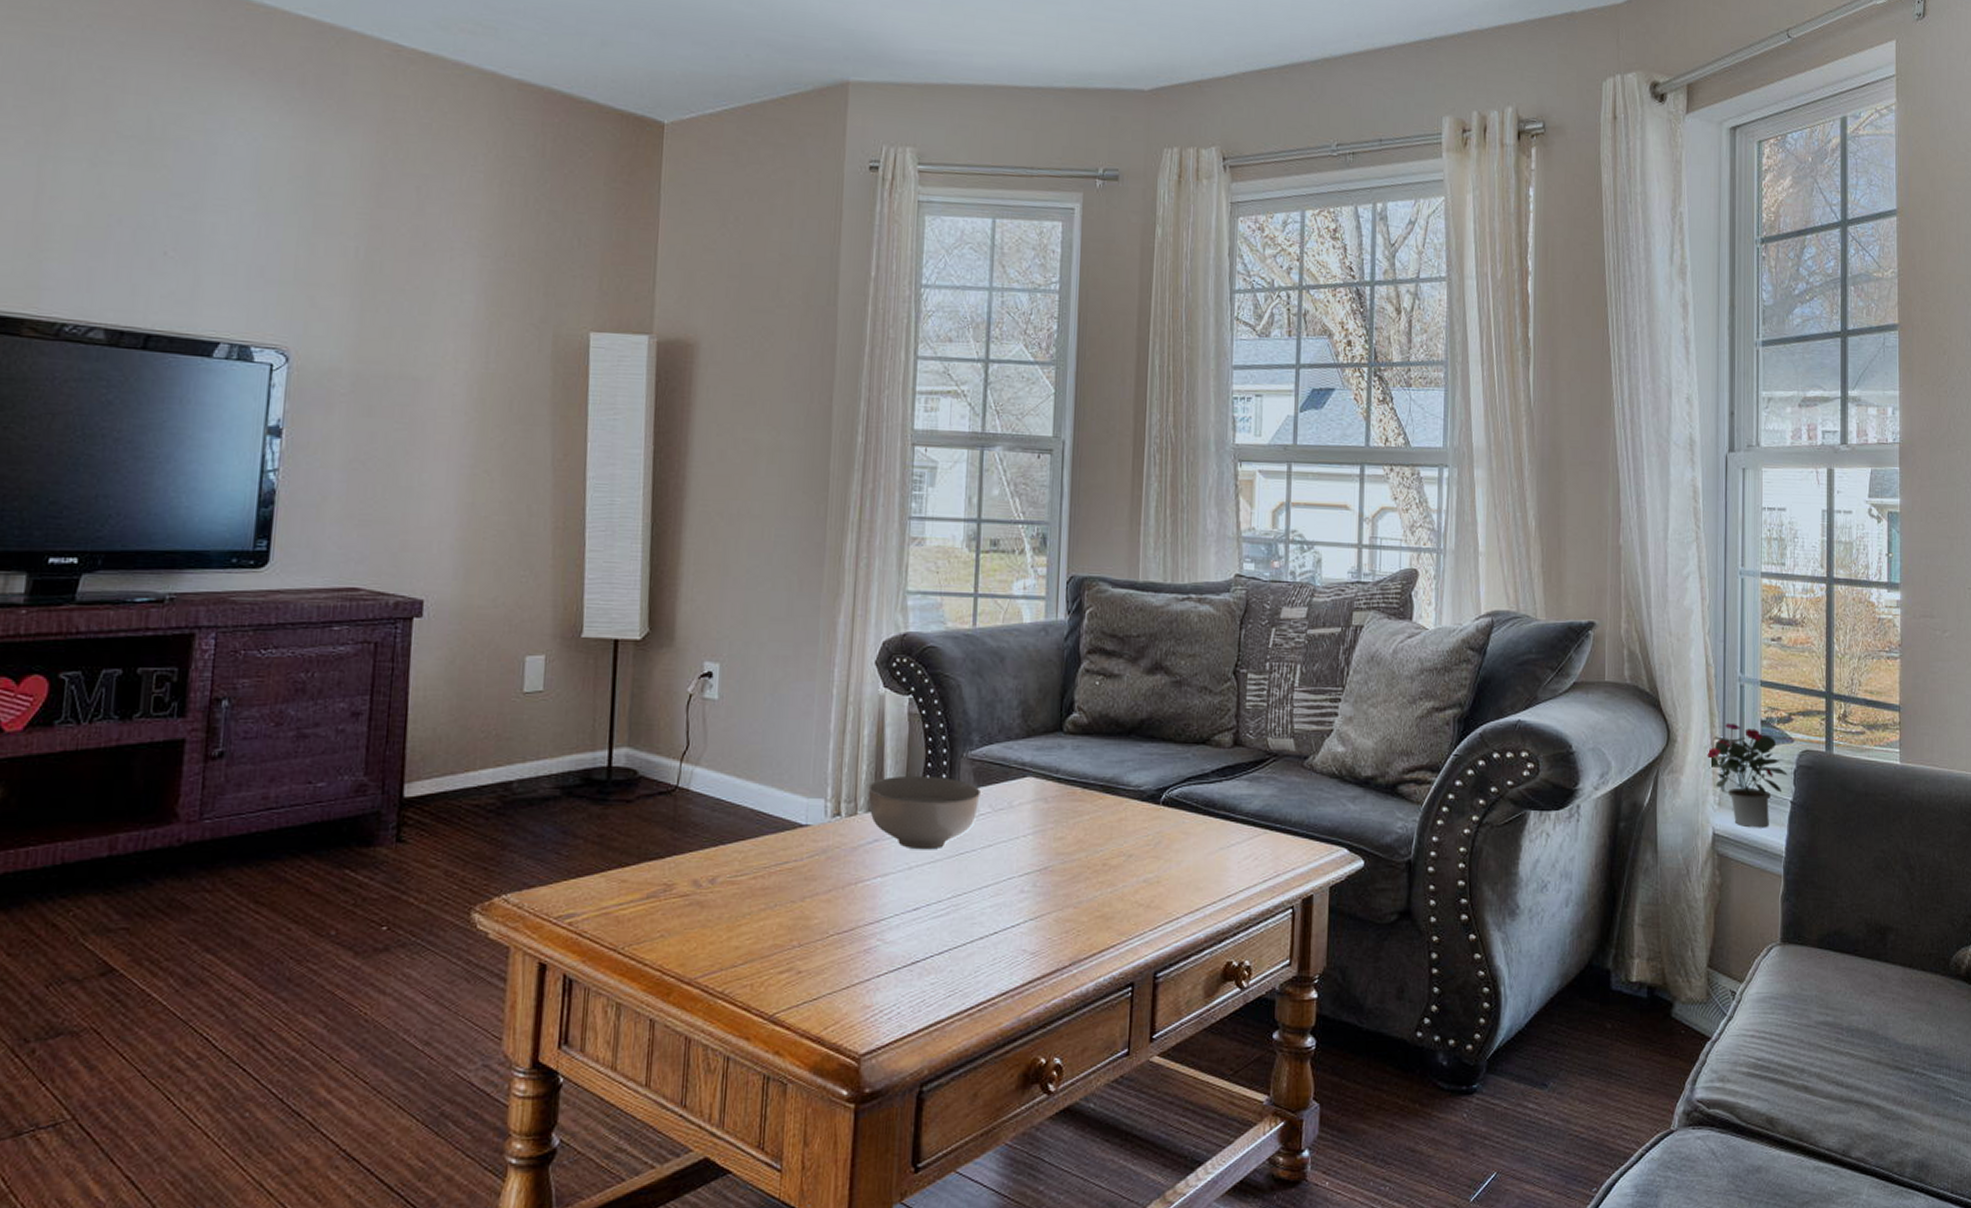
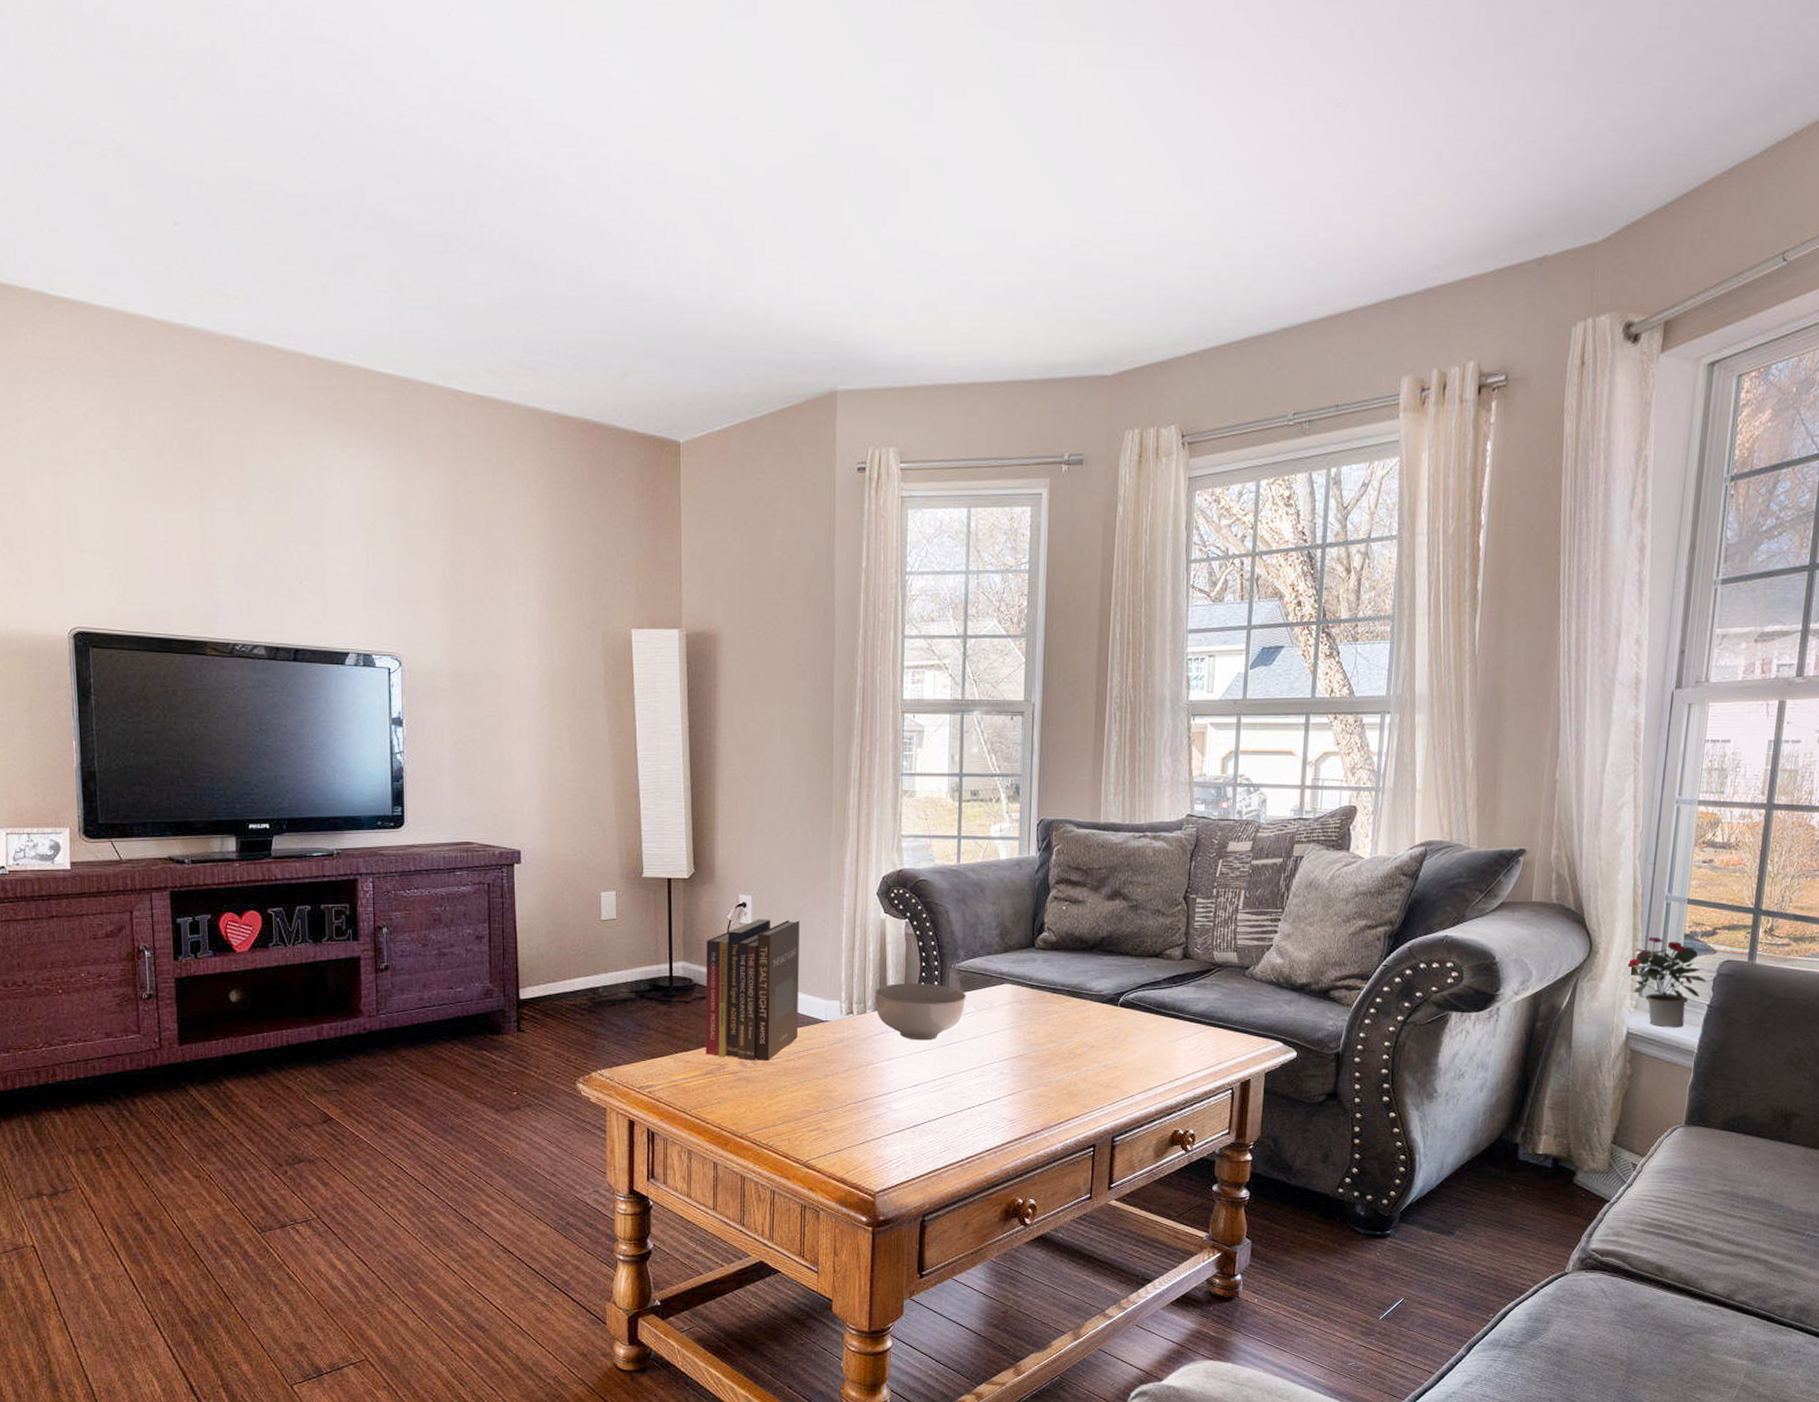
books: none [648,693,779,880] -> present [705,919,800,1062]

